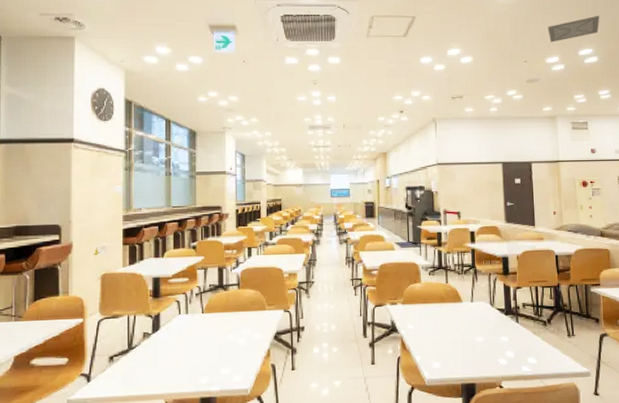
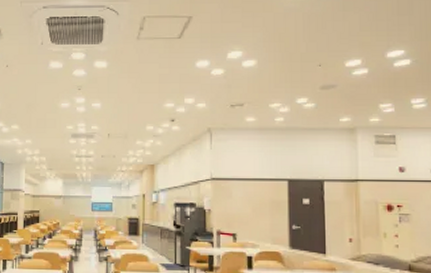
ceiling vent: present [548,15,600,42] -> none [348,11,415,43]

